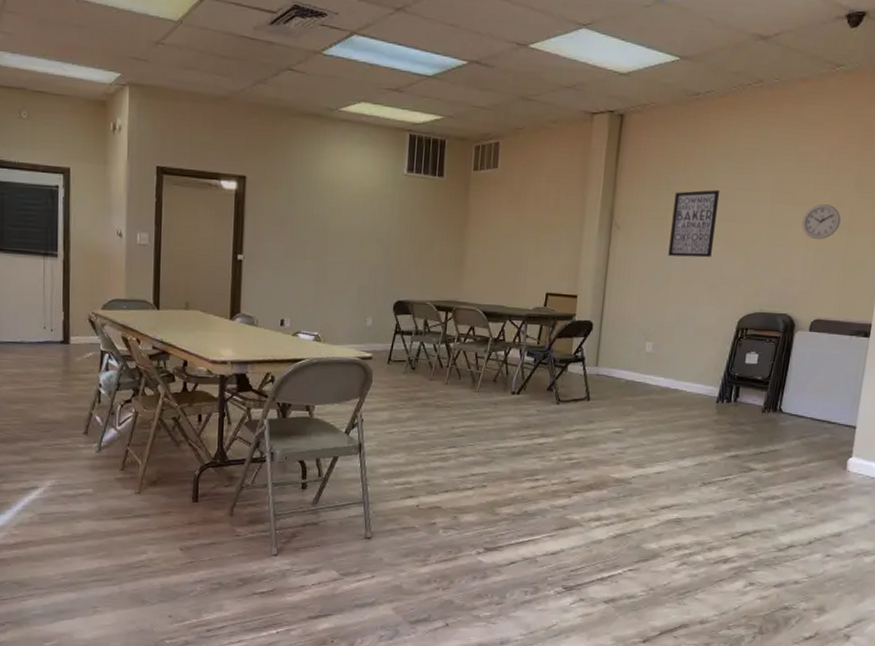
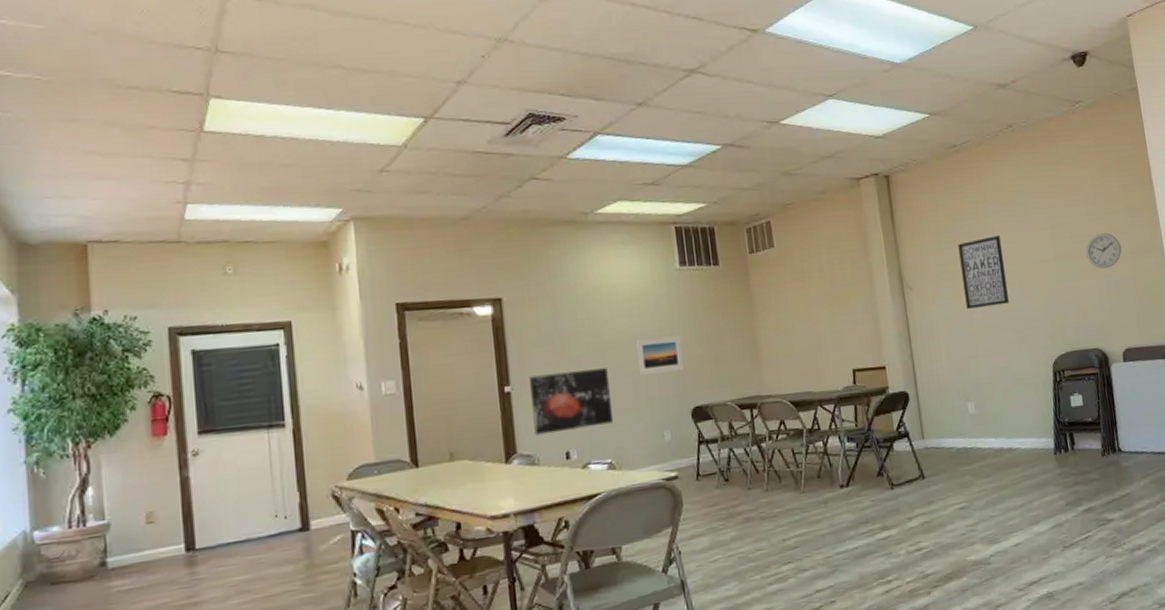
wall art: none [257,249,327,302] -> present [529,368,613,436]
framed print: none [354,232,397,267] -> present [635,336,685,375]

